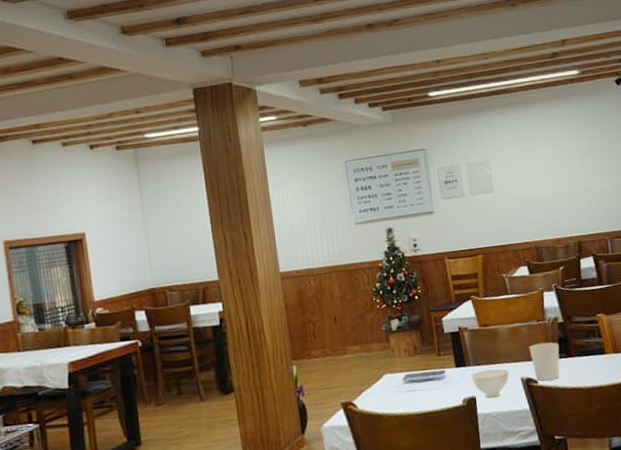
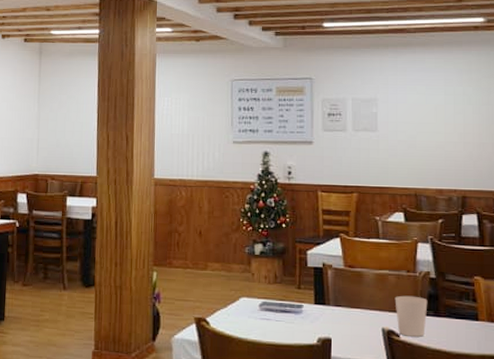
bowl: present [471,368,510,398] -> none [329,311,371,343]

